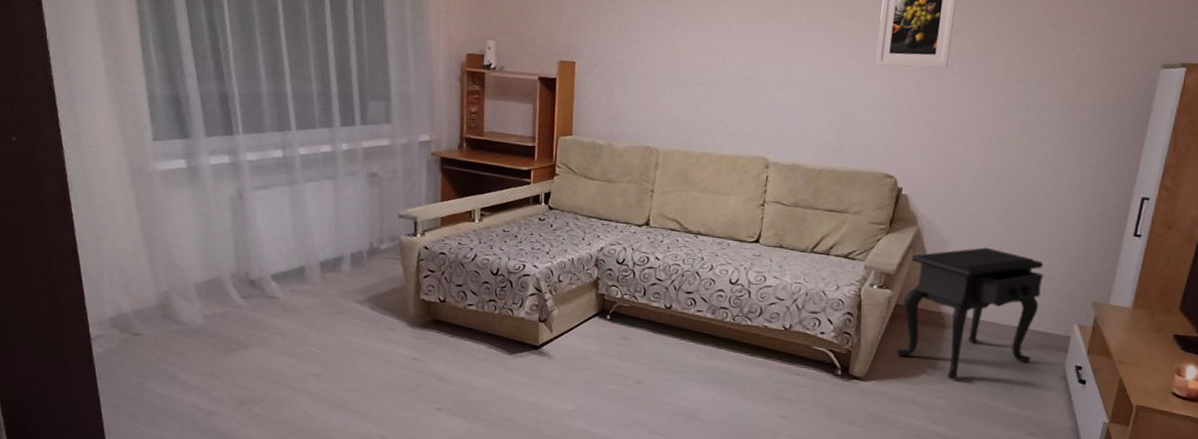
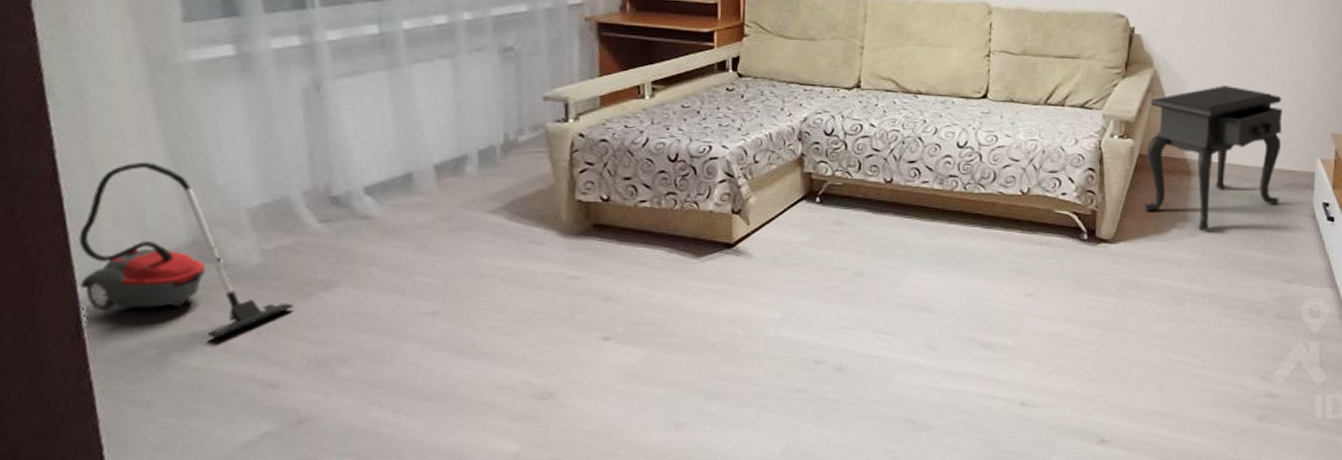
vacuum cleaner: none [90,242,225,375] -> present [78,161,295,338]

